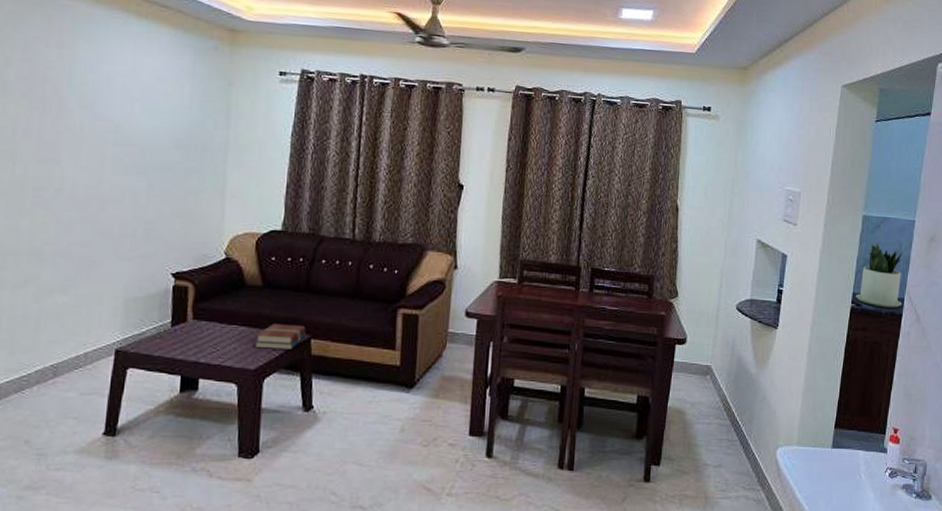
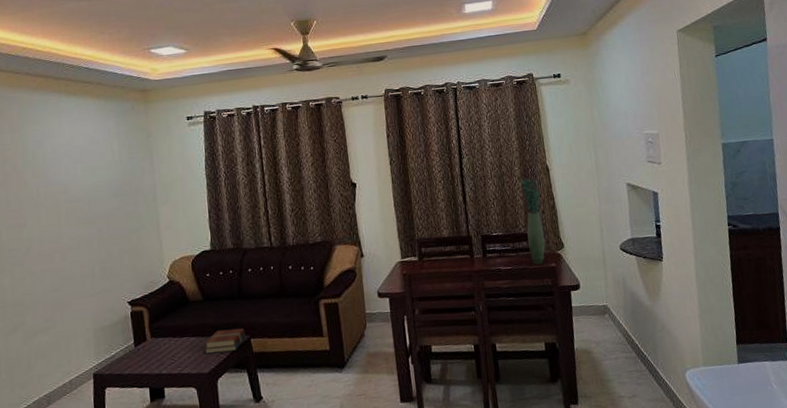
vase: none [640,210,664,311] -> present [520,176,545,265]
planter: present [855,243,904,308] -> none [730,166,778,225]

